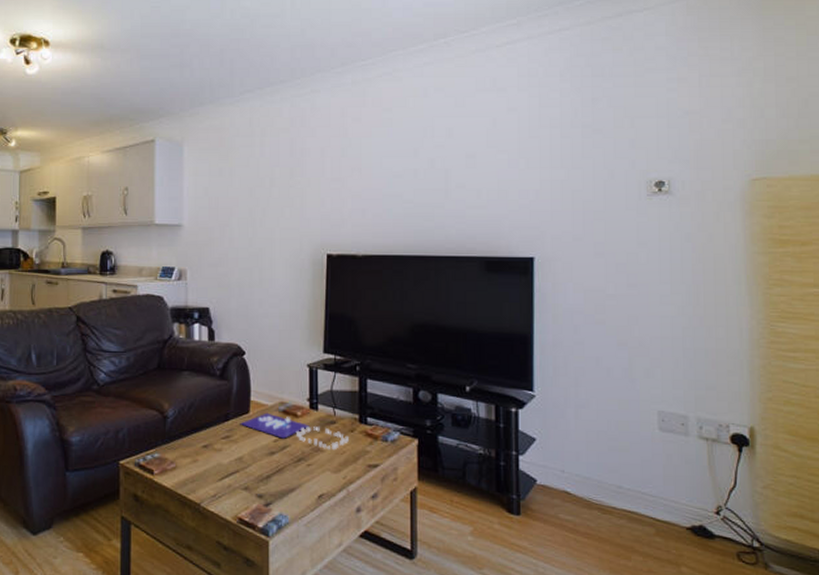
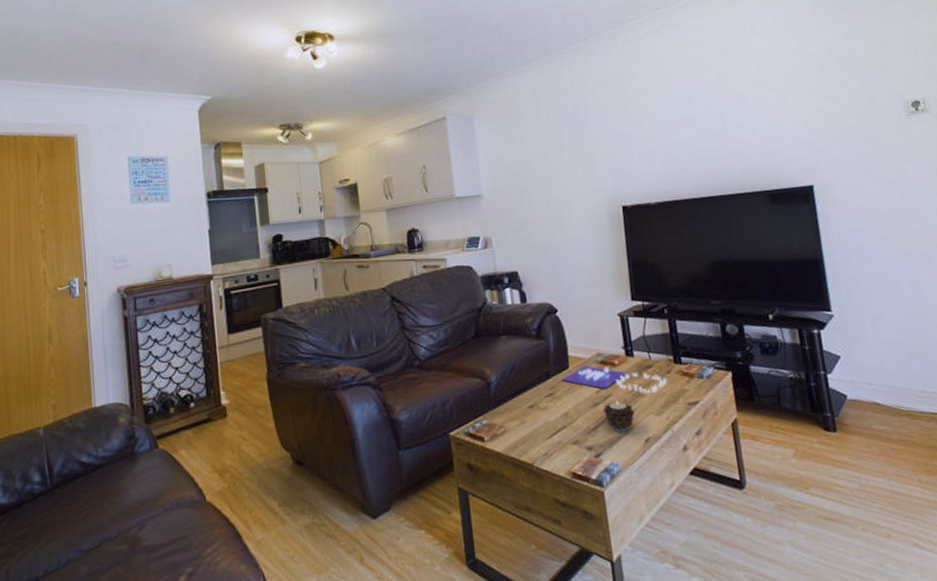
candle: none [278,452,311,485] -> present [602,400,635,432]

